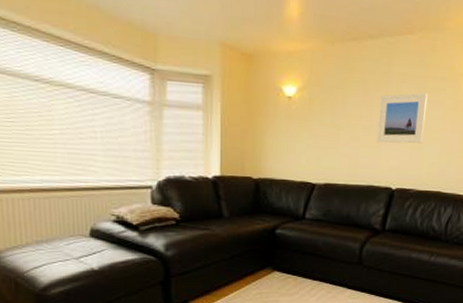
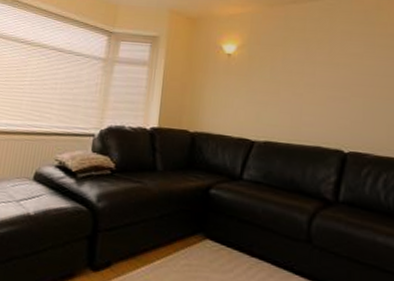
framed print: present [376,92,428,144] -> none [321,49,378,102]

